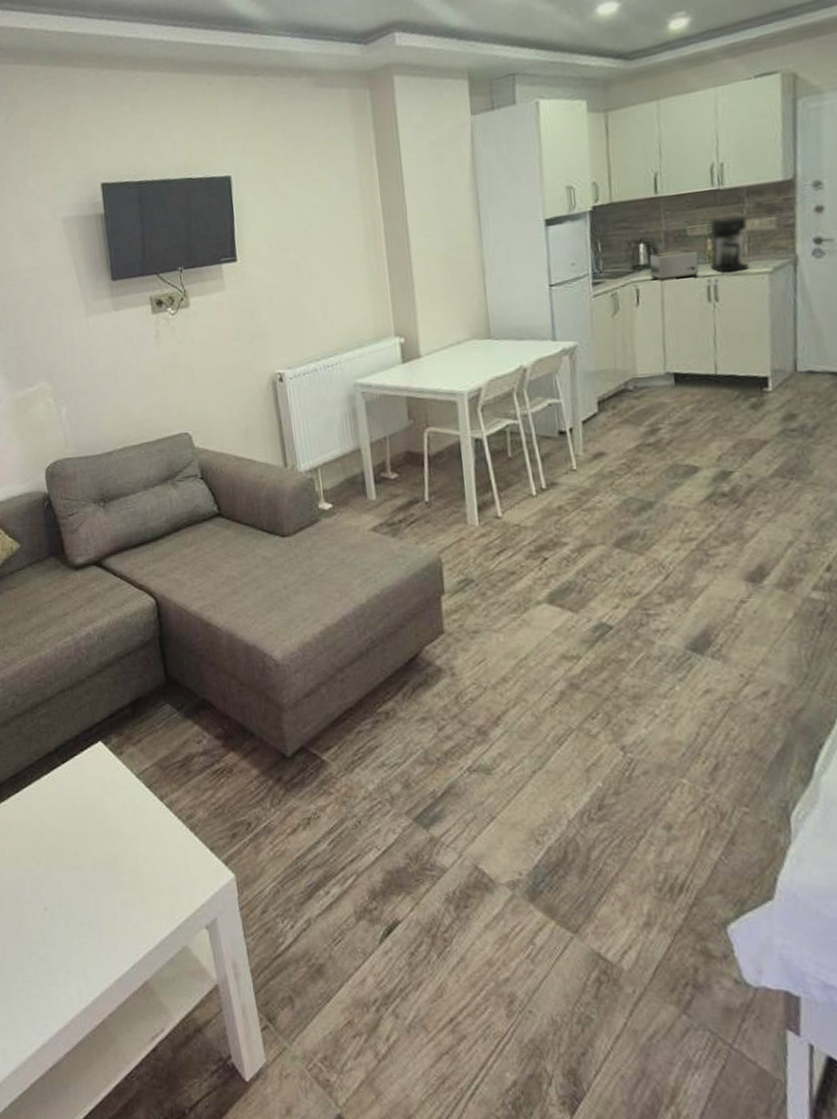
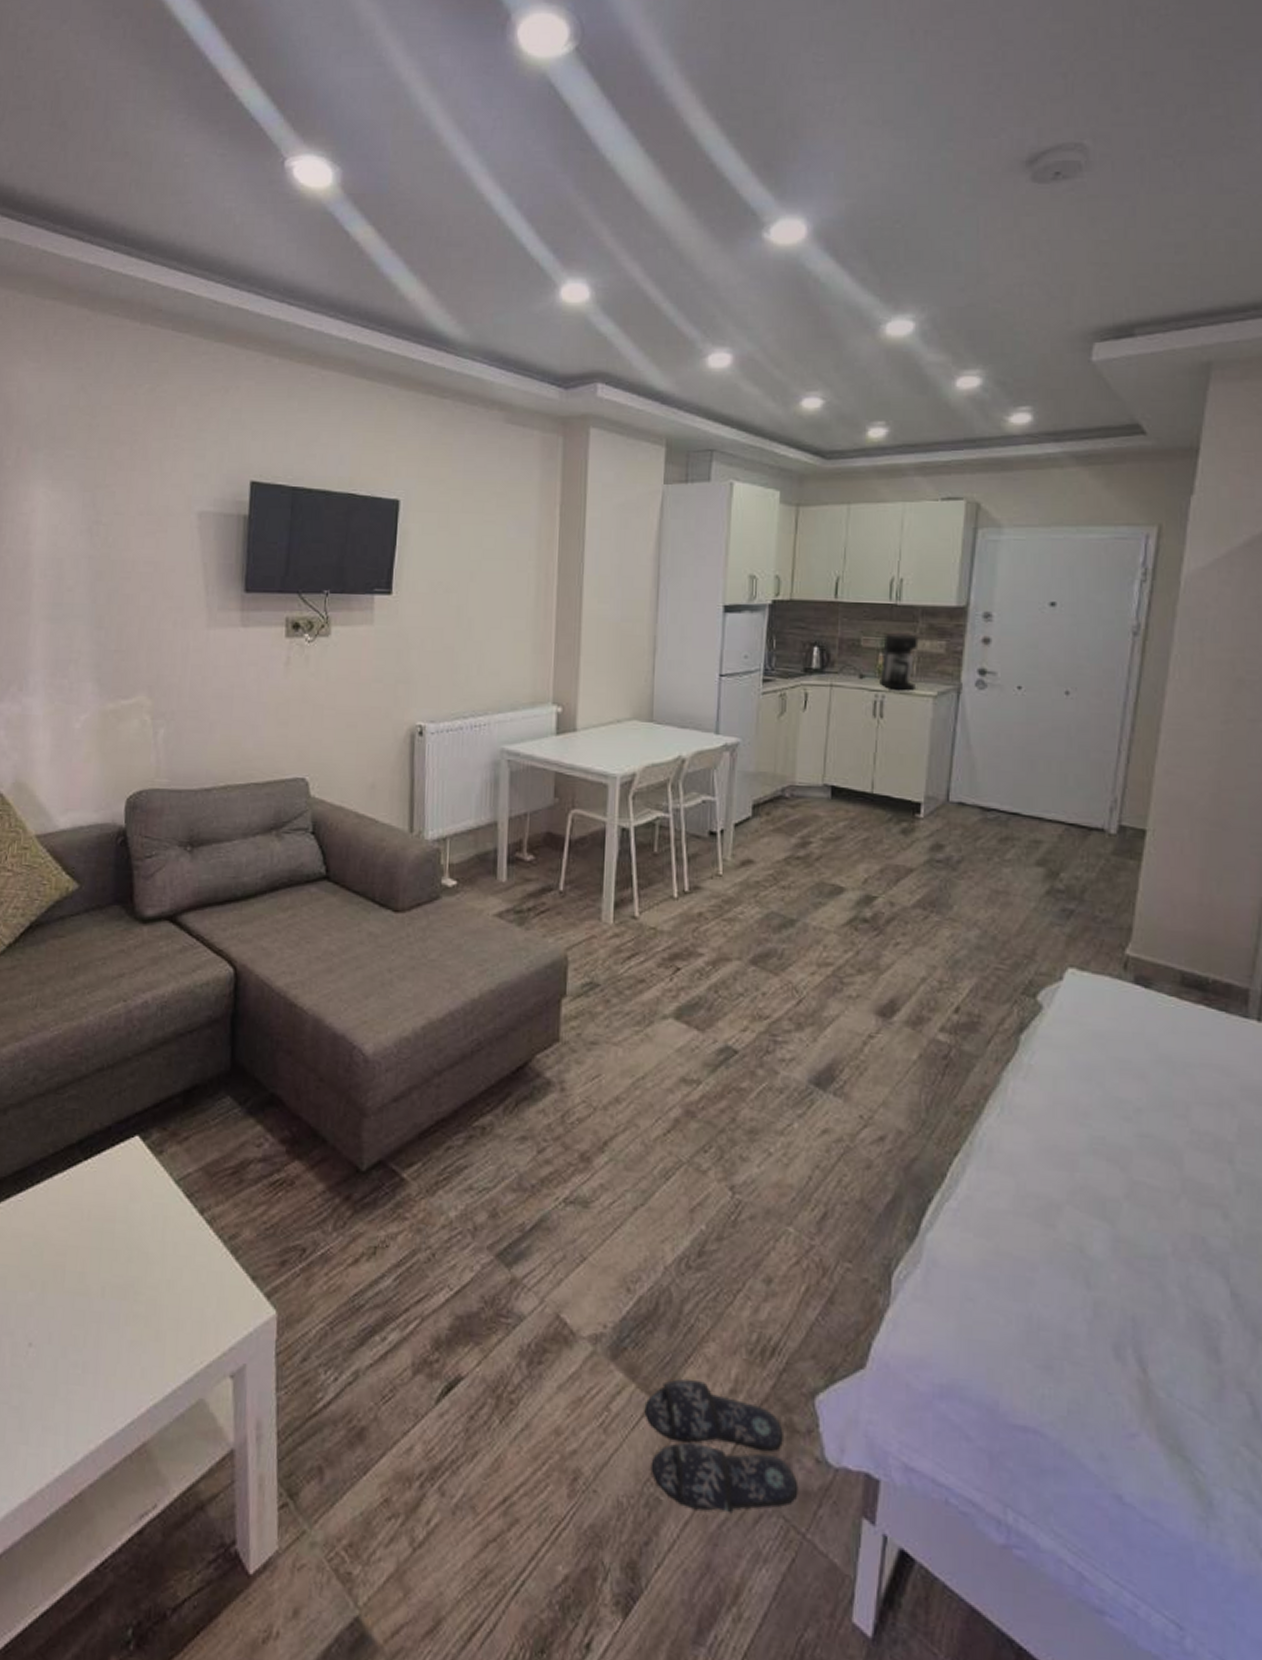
slippers: none [566,915,721,1028] -> present [644,1379,798,1514]
toaster: present [649,248,700,282] -> none [820,658,869,690]

